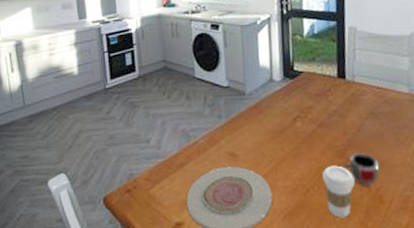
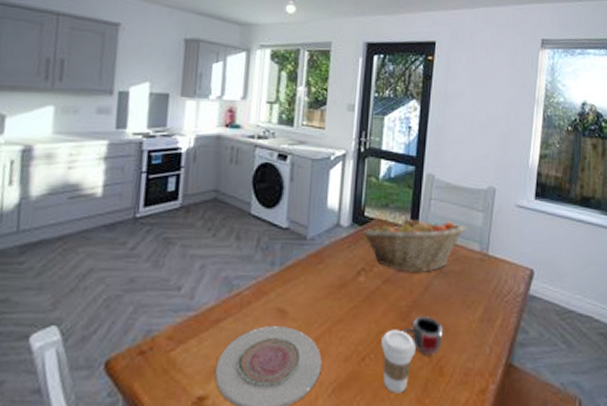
fruit basket: none [294,67,393,116] -> present [362,218,466,272]

